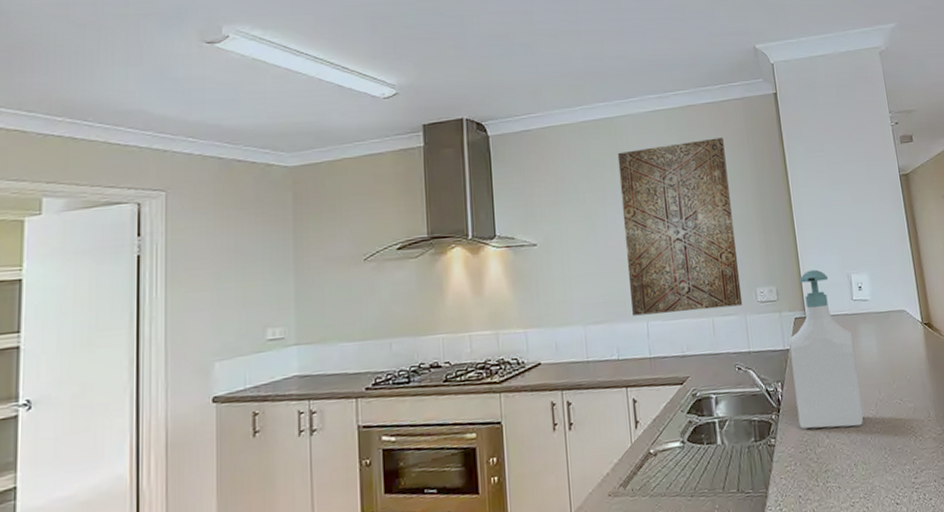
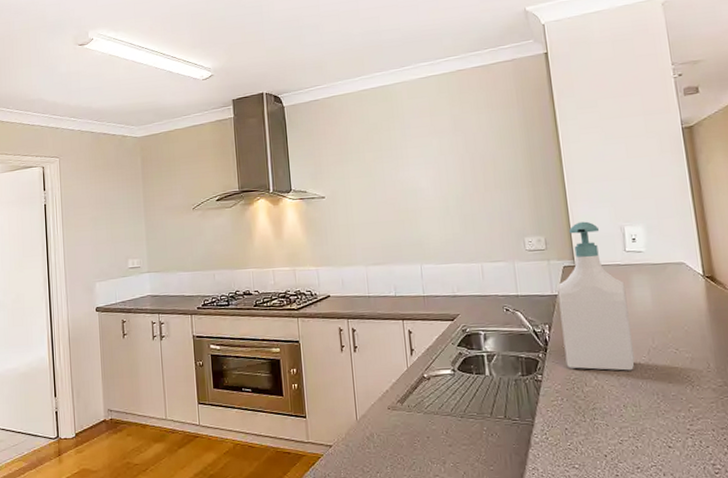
wall art: present [617,137,743,316] -> none [393,98,511,259]

